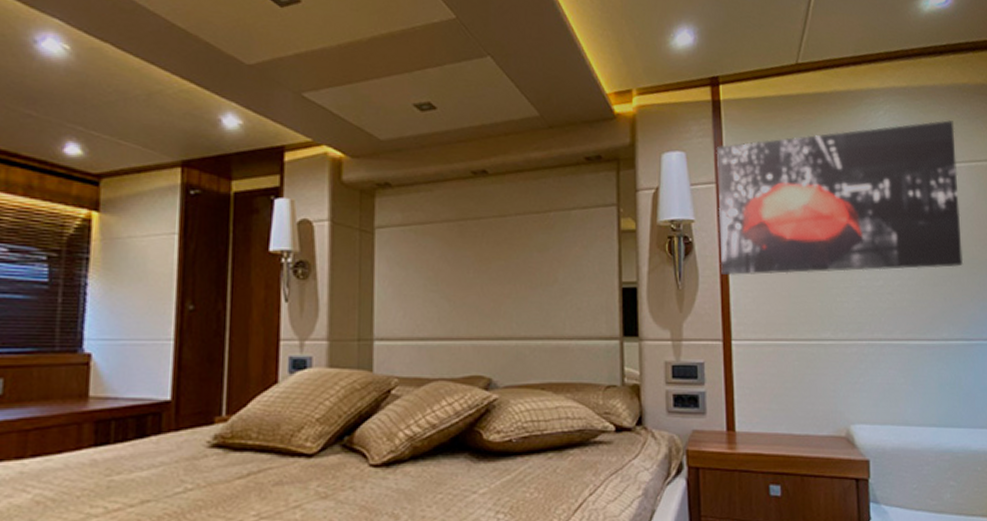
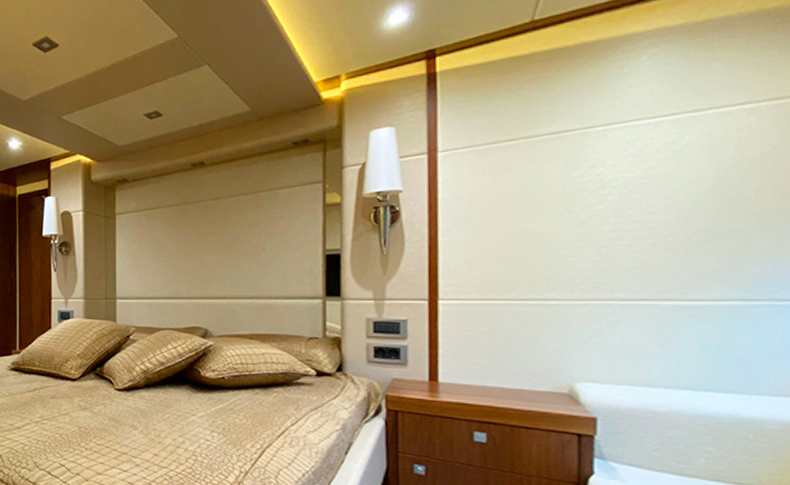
wall art: present [716,120,964,276] -> none [428,54,756,241]

